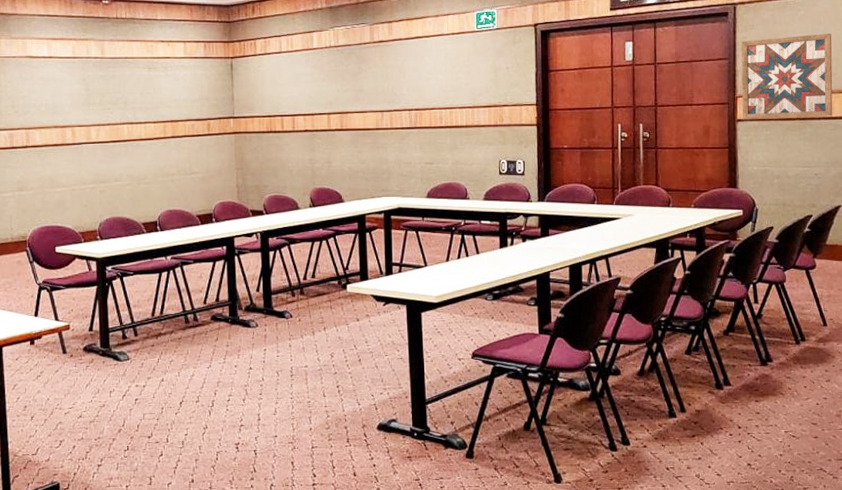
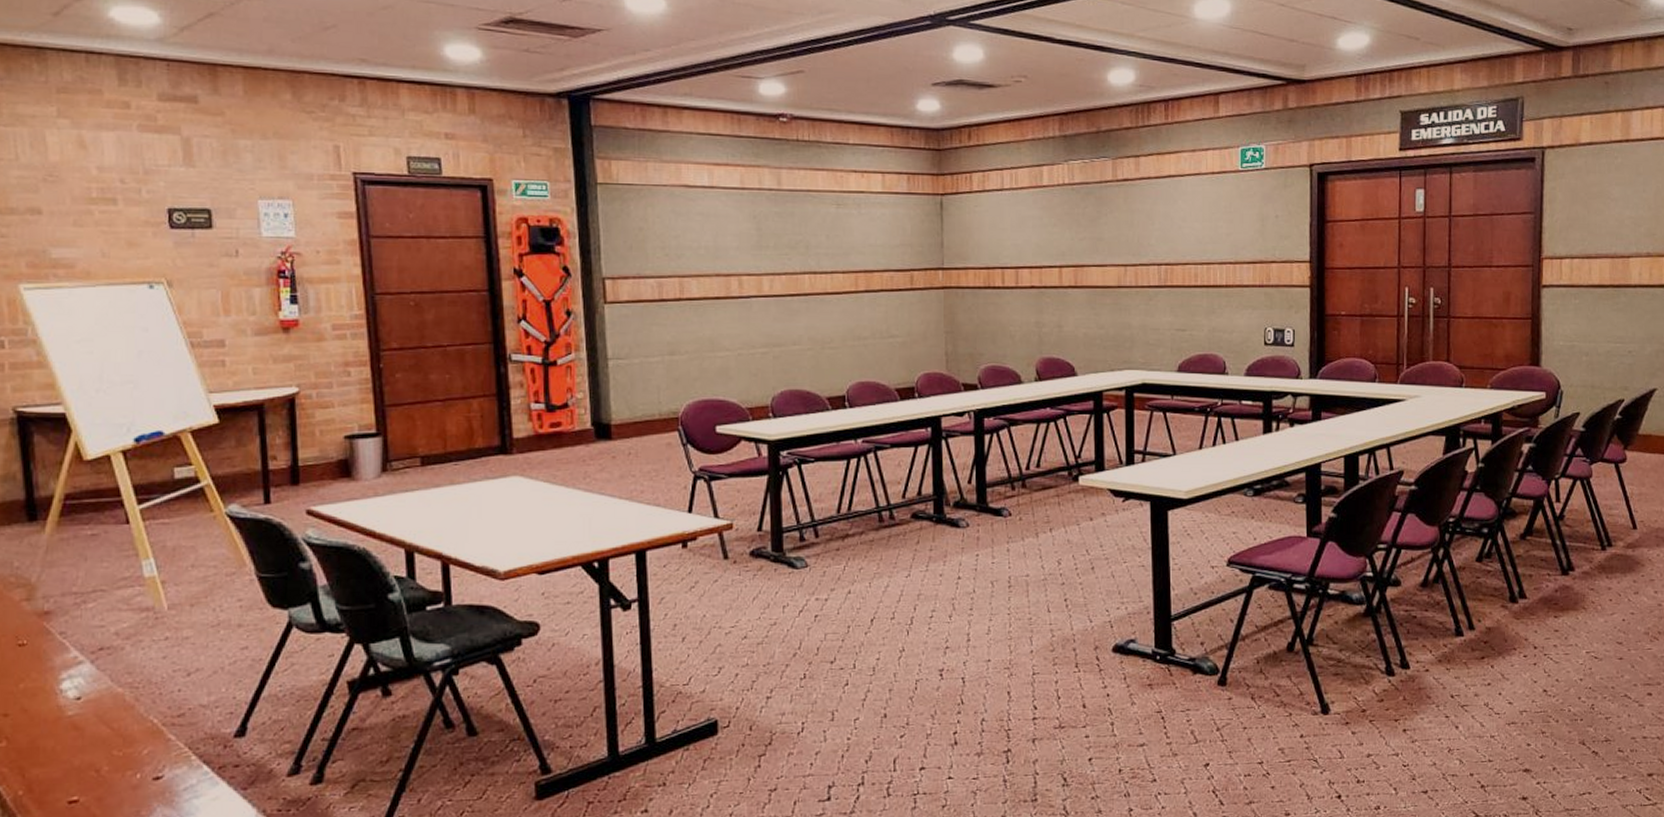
wall art: present [741,33,833,120] -> none [1548,185,1652,286]

